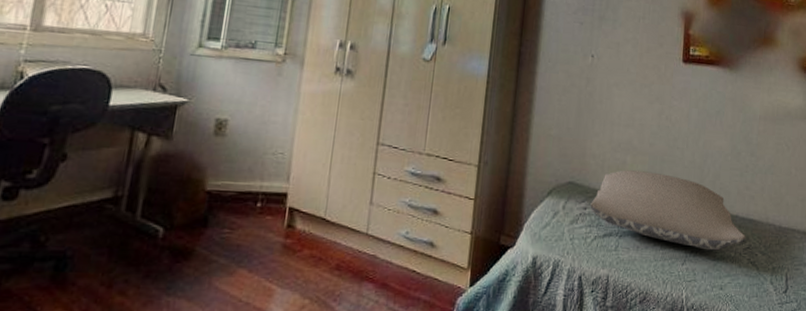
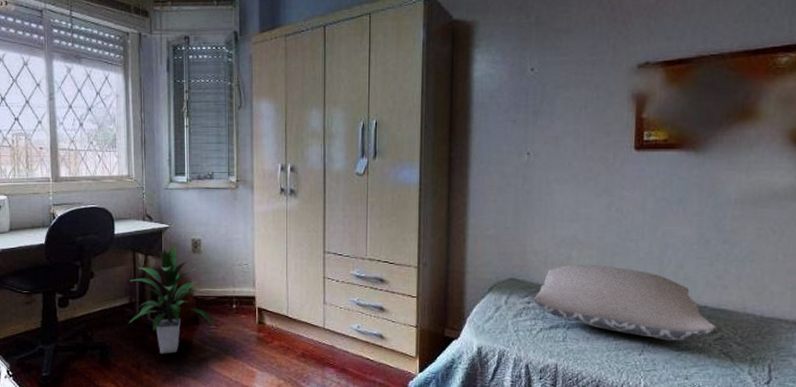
indoor plant: none [107,124,229,267] -> present [129,244,214,354]

